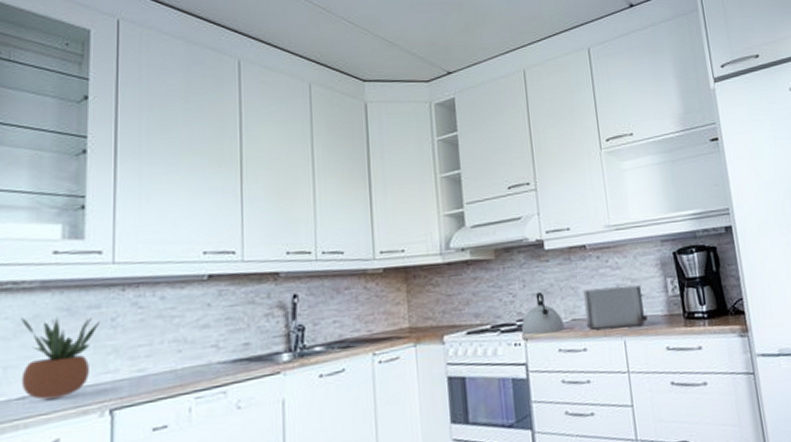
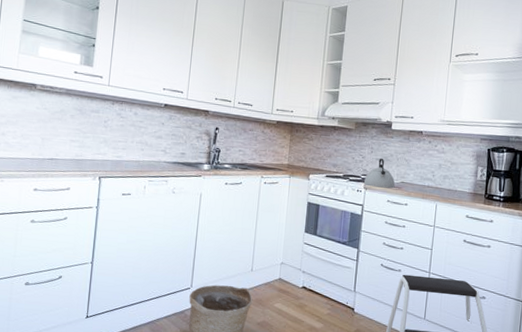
potted plant: present [21,317,101,400] -> none [51,110,98,164]
toaster: present [583,284,648,331] -> none [410,163,458,198]

